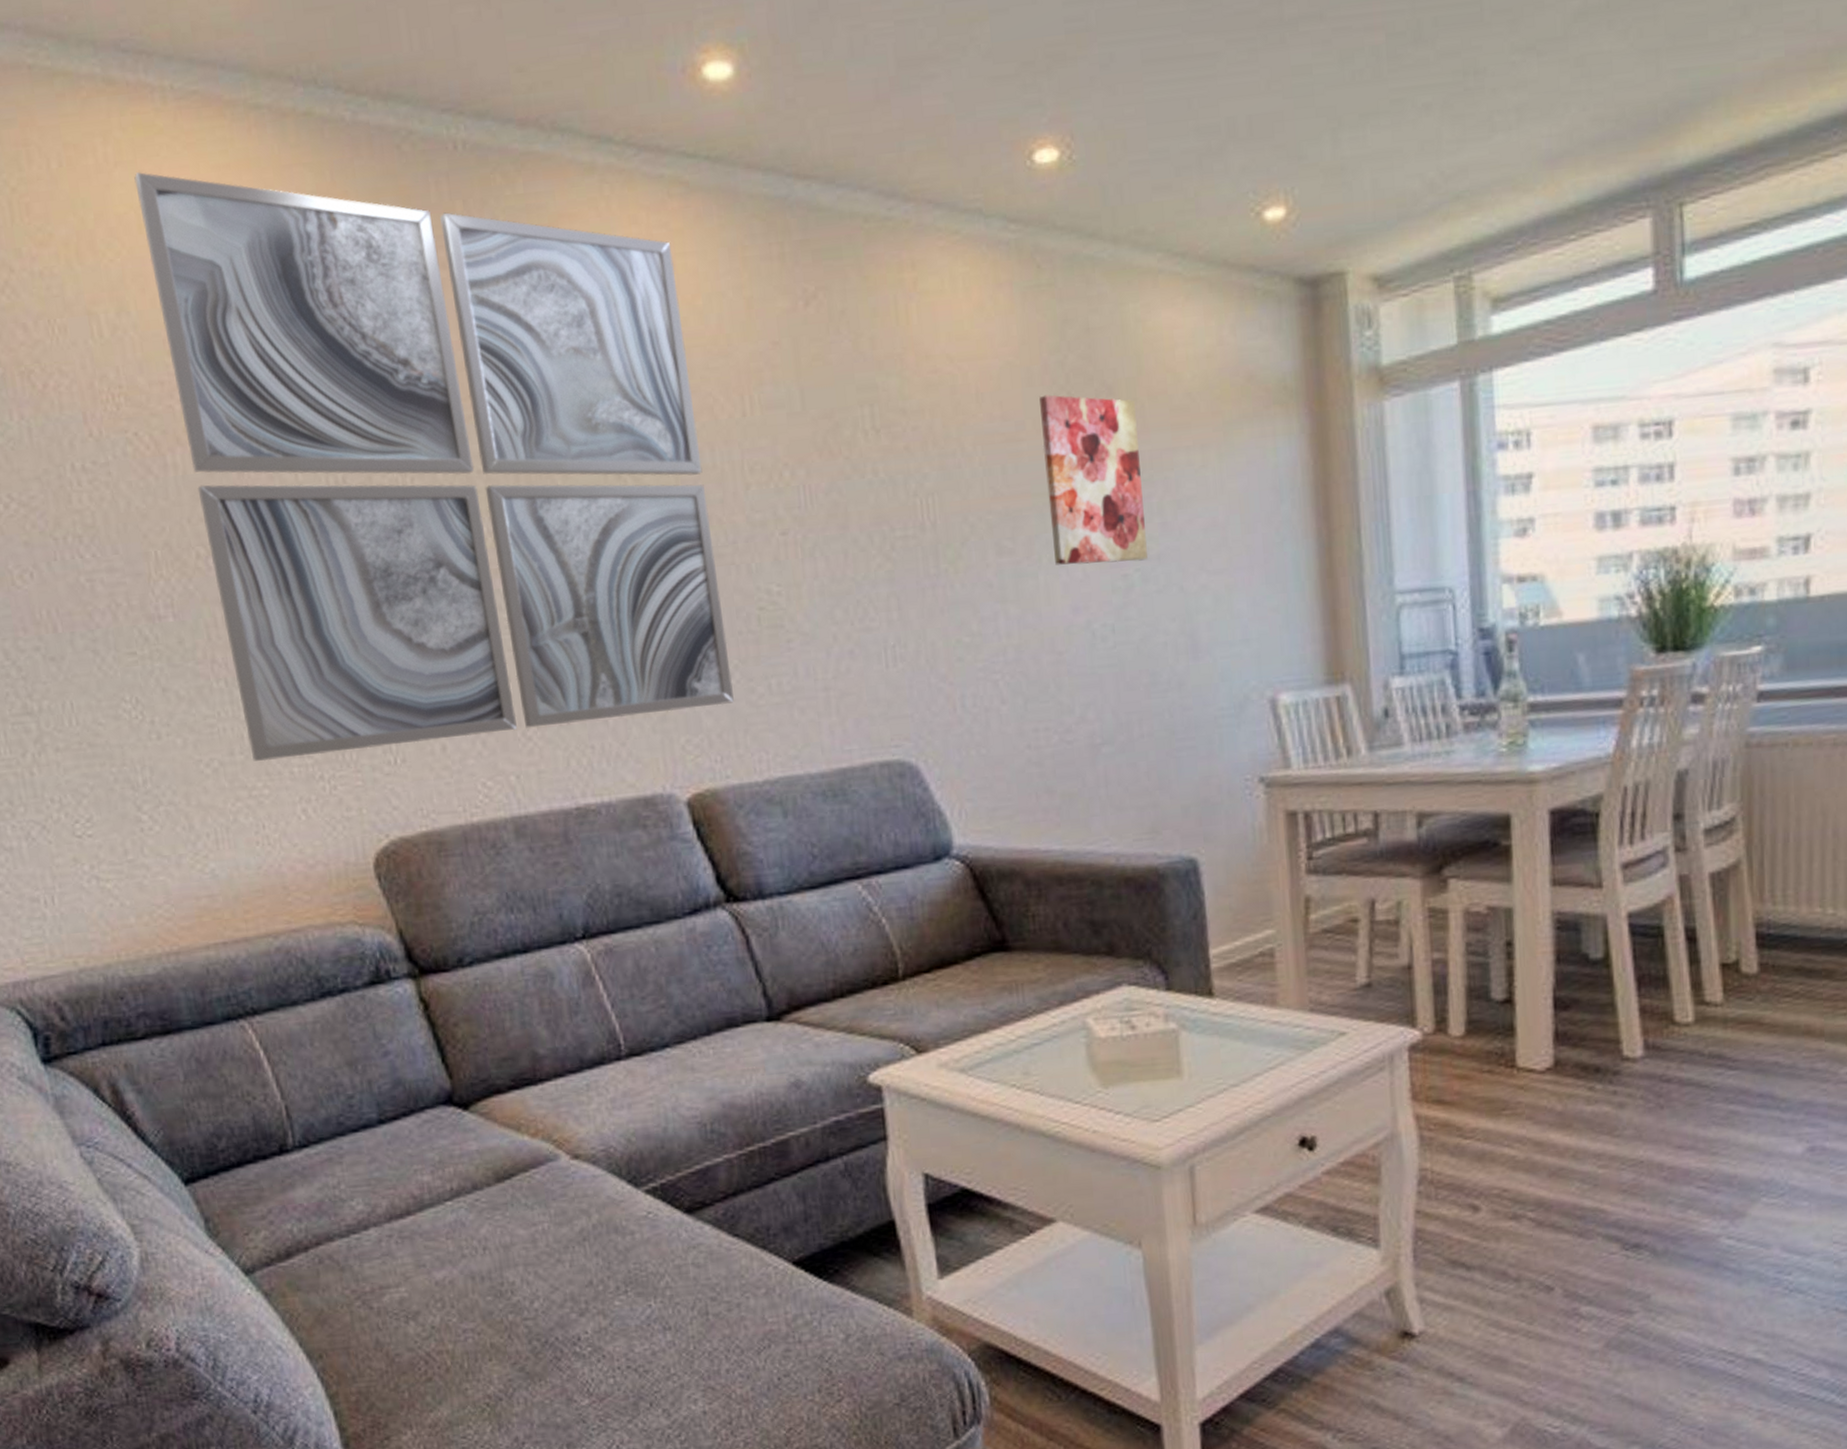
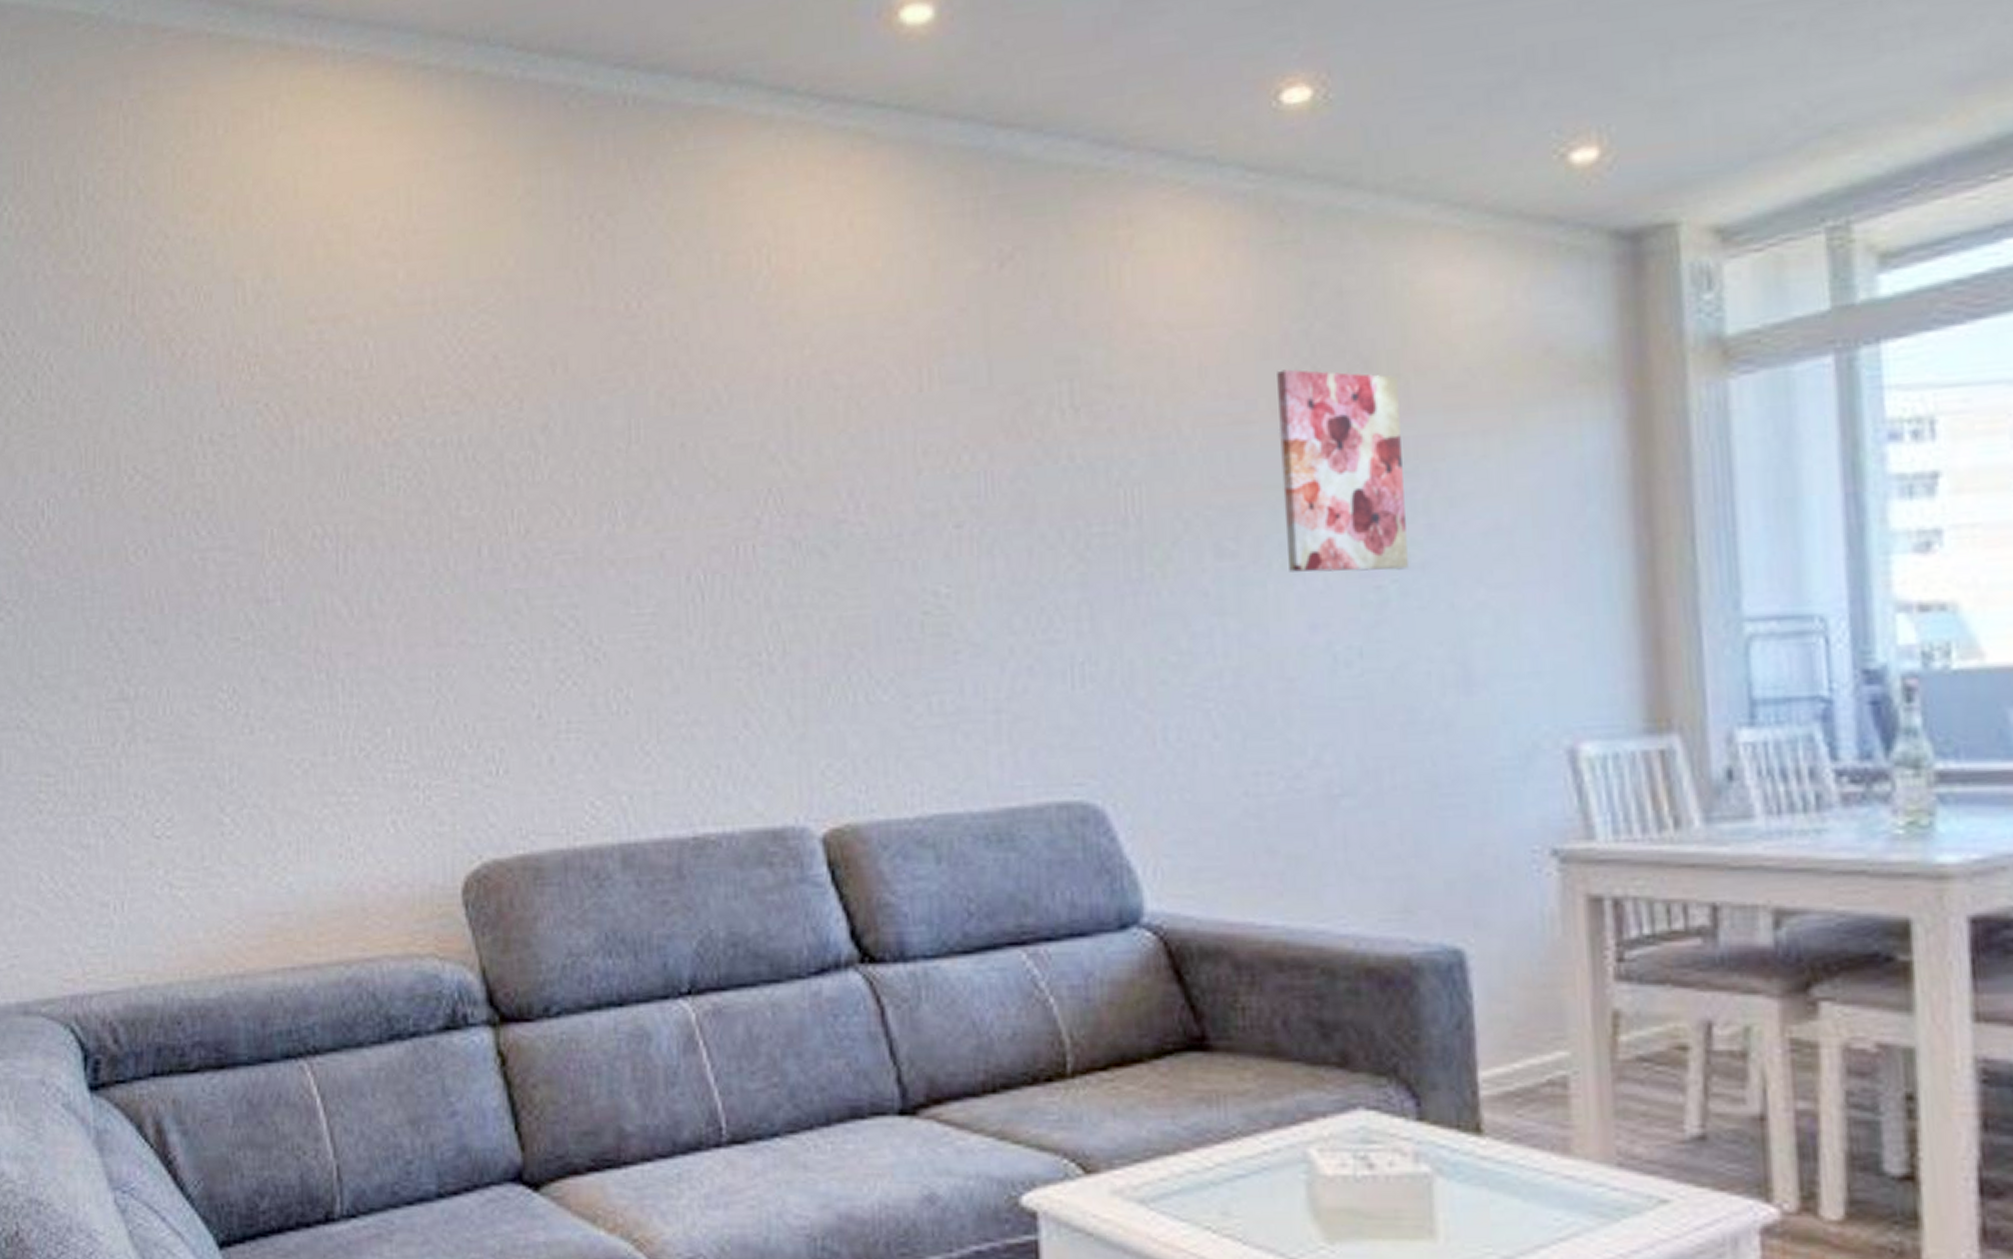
wall art: present [134,171,734,762] -> none [296,135,887,765]

